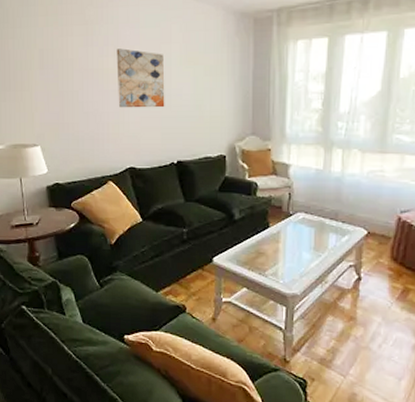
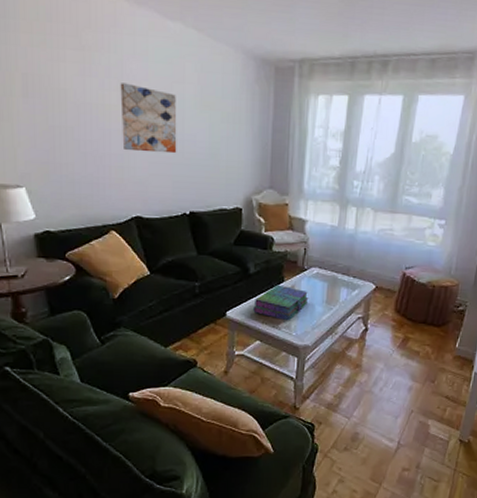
stack of books: none [239,230,296,268] -> present [253,284,309,321]

